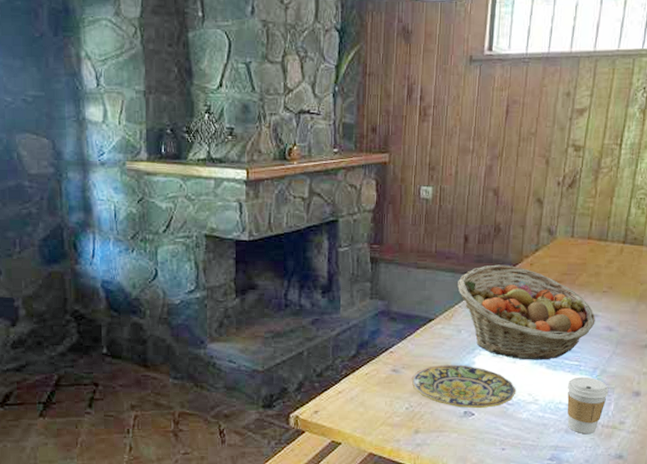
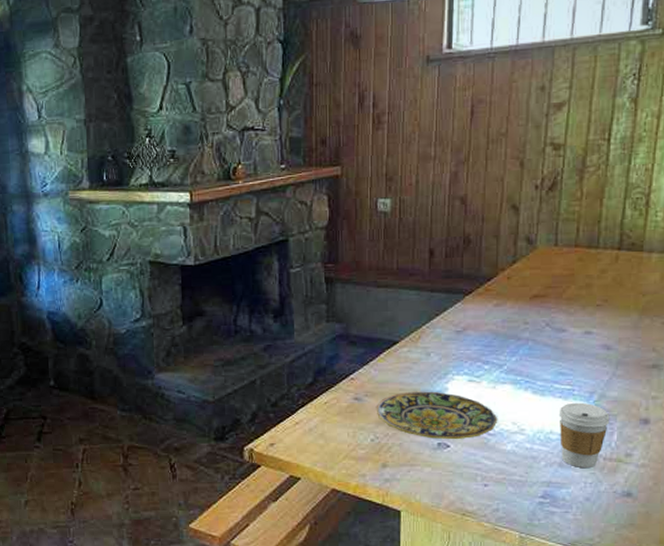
fruit basket: present [458,264,596,360] -> none [424,279,589,385]

